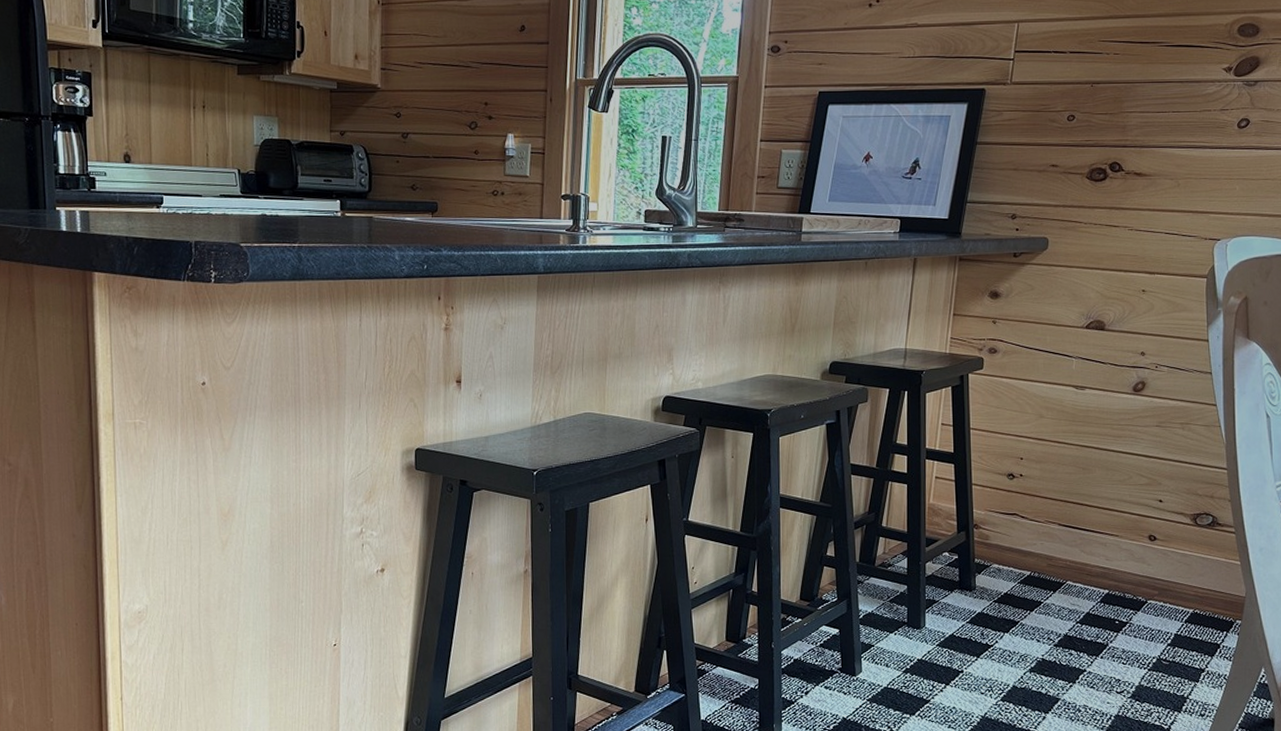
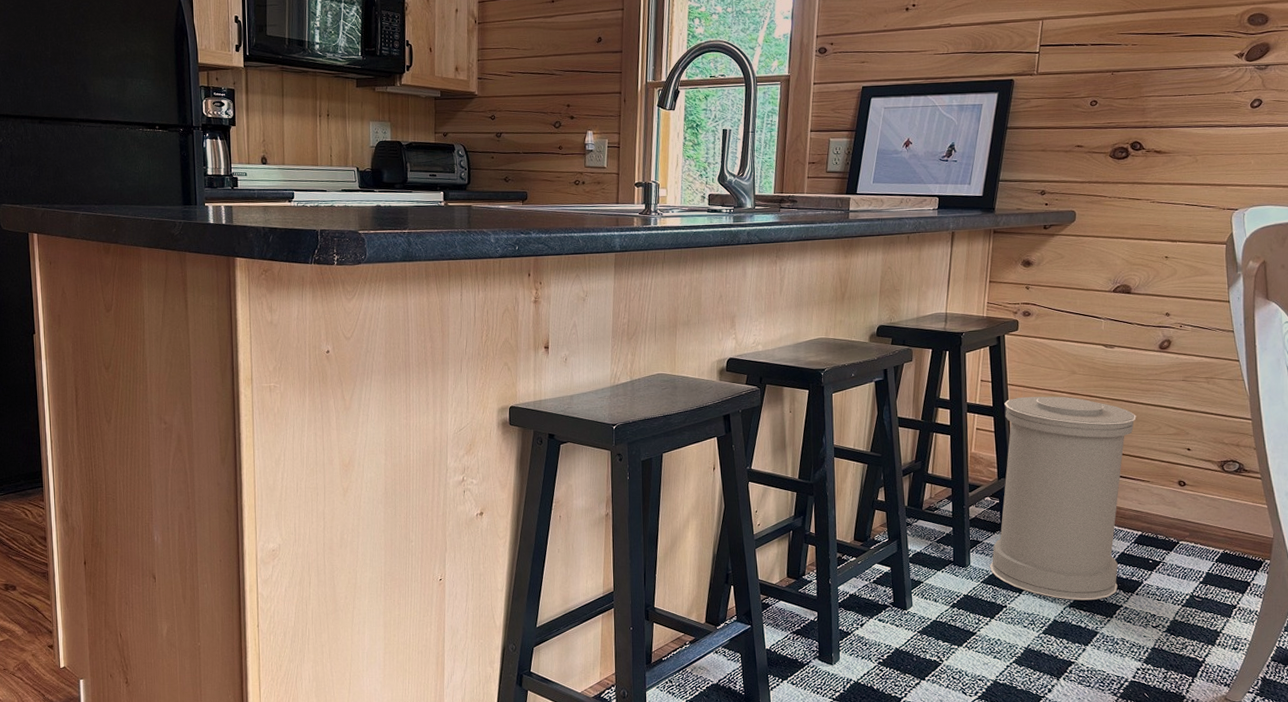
trash can: none [946,441,1107,665] -> present [990,396,1136,601]

